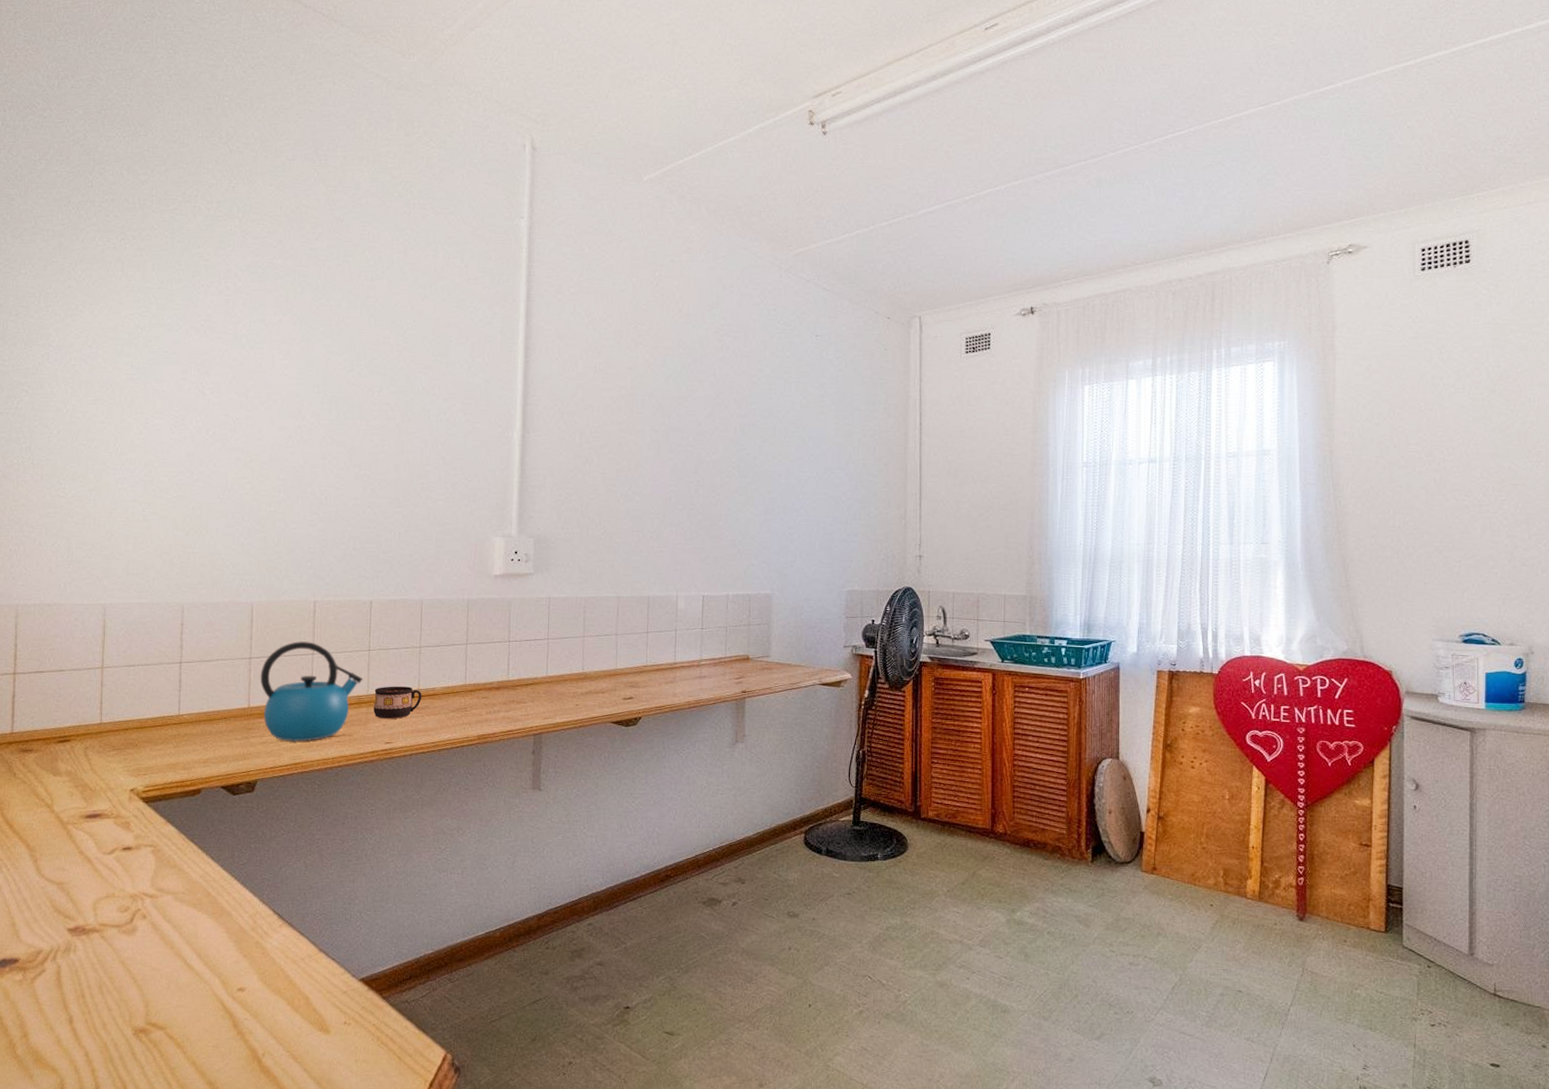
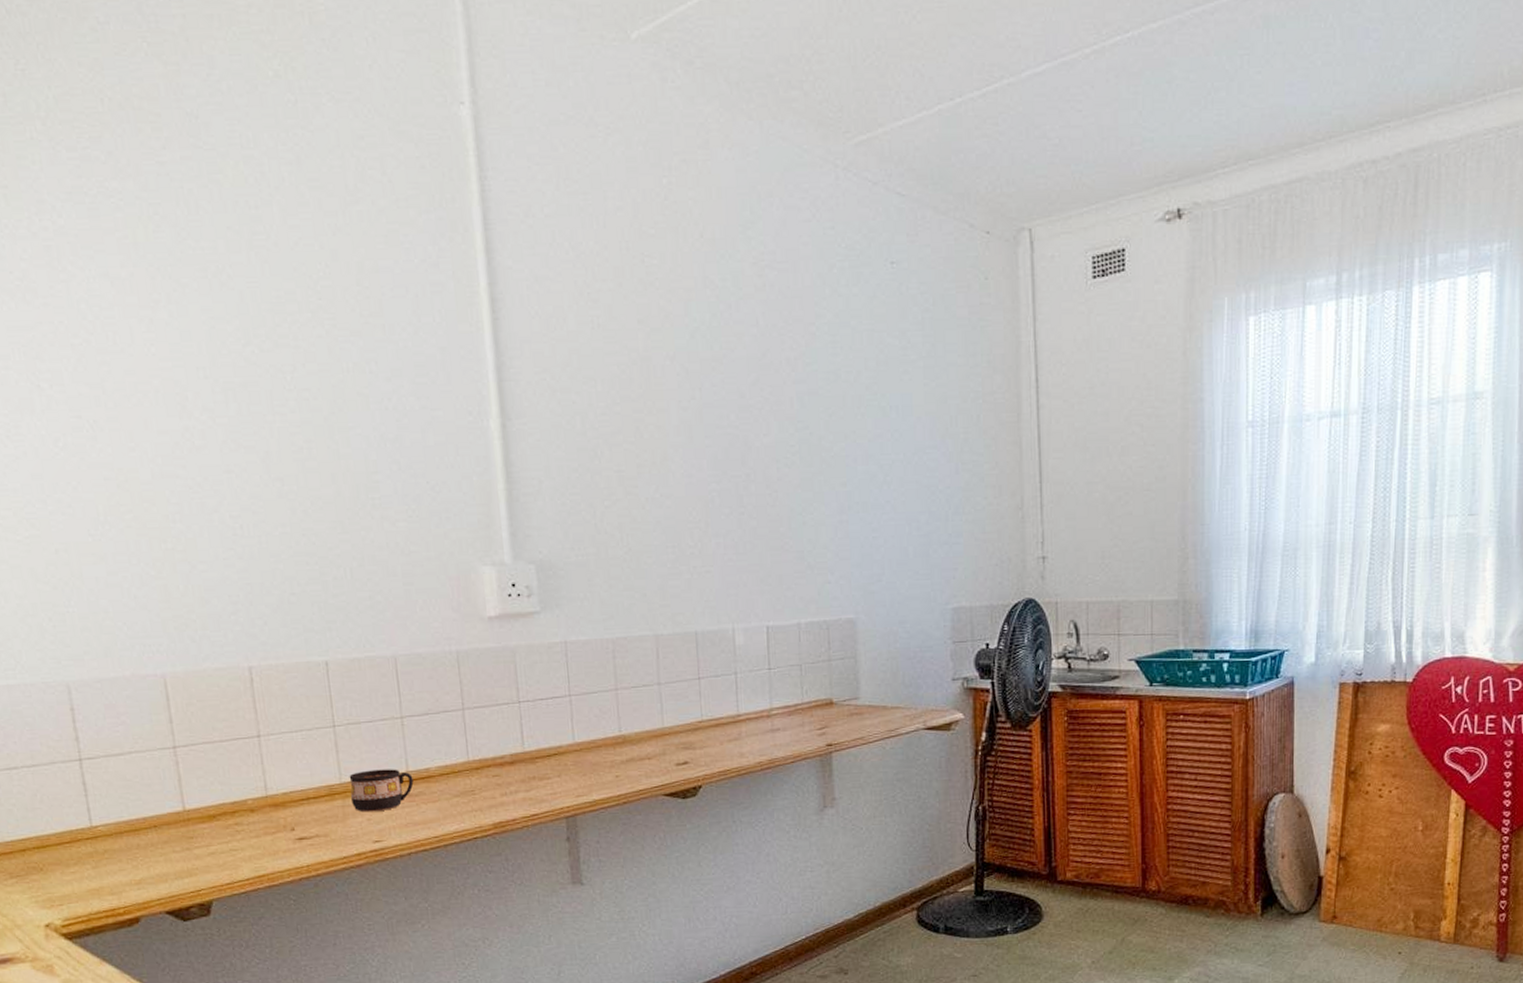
kettle: present [260,640,363,742] -> none [191,719,332,850]

